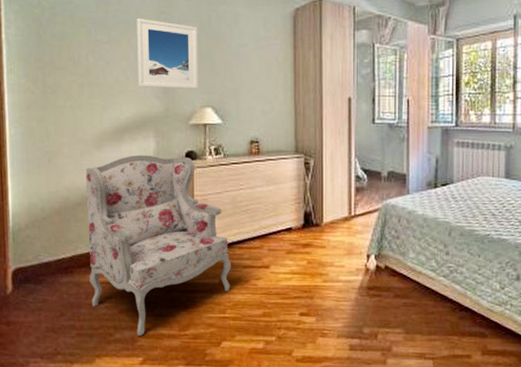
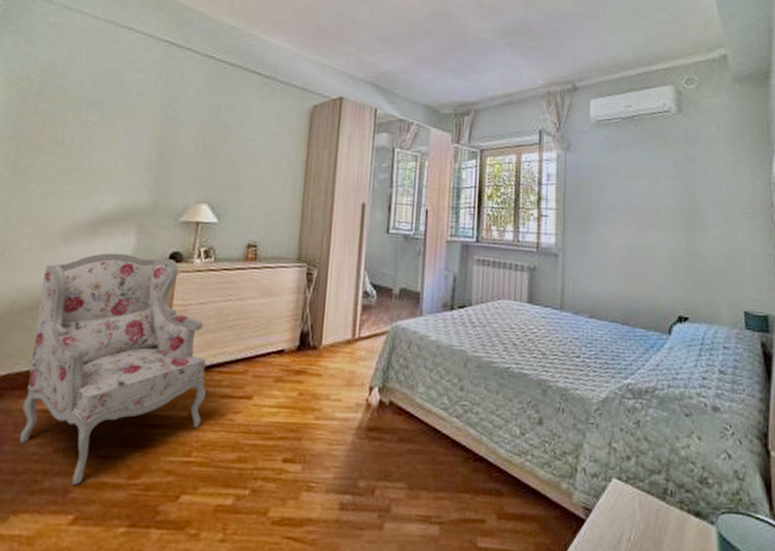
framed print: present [137,19,198,89] -> none [127,102,204,182]

